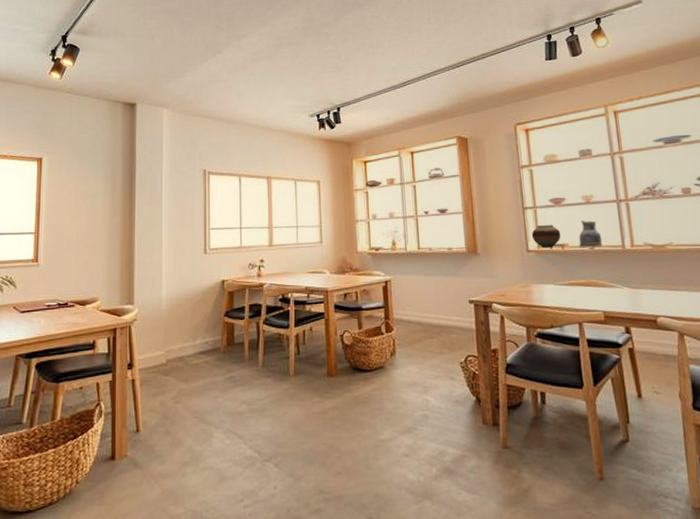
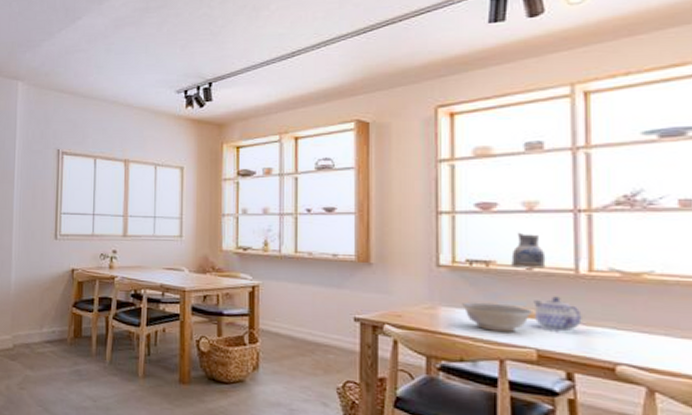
vase: present [531,225,561,249] -> none [445,235,486,265]
ceramic bowl: none [548,277,598,300] -> present [462,302,534,332]
teapot: none [597,268,631,296] -> present [533,296,582,332]

